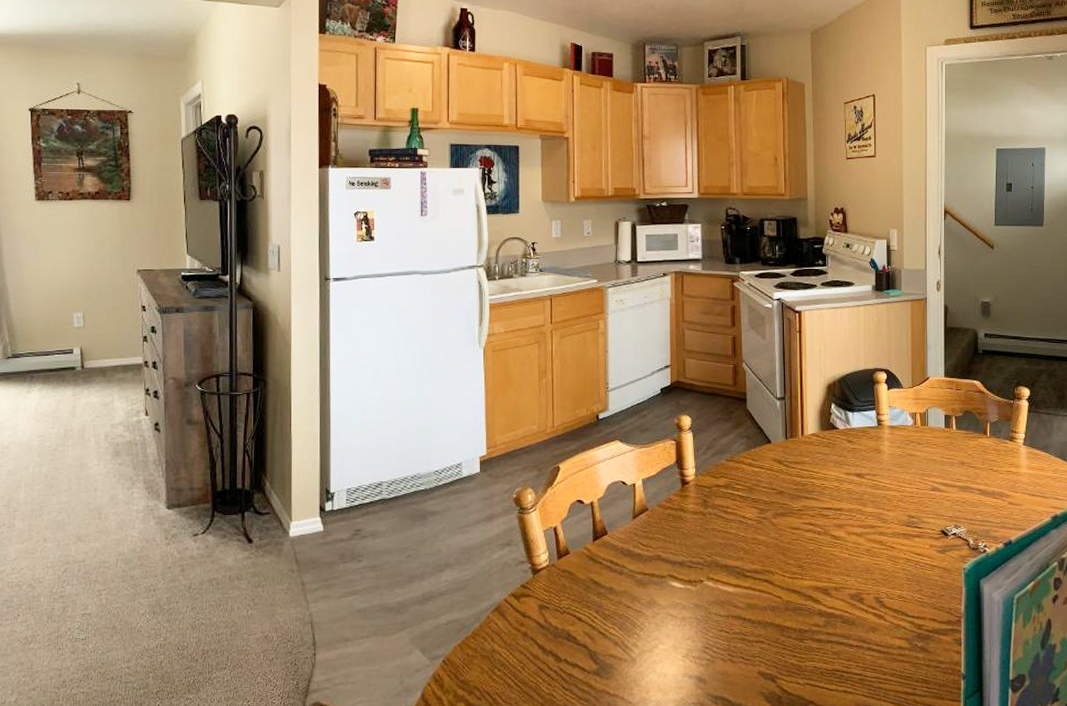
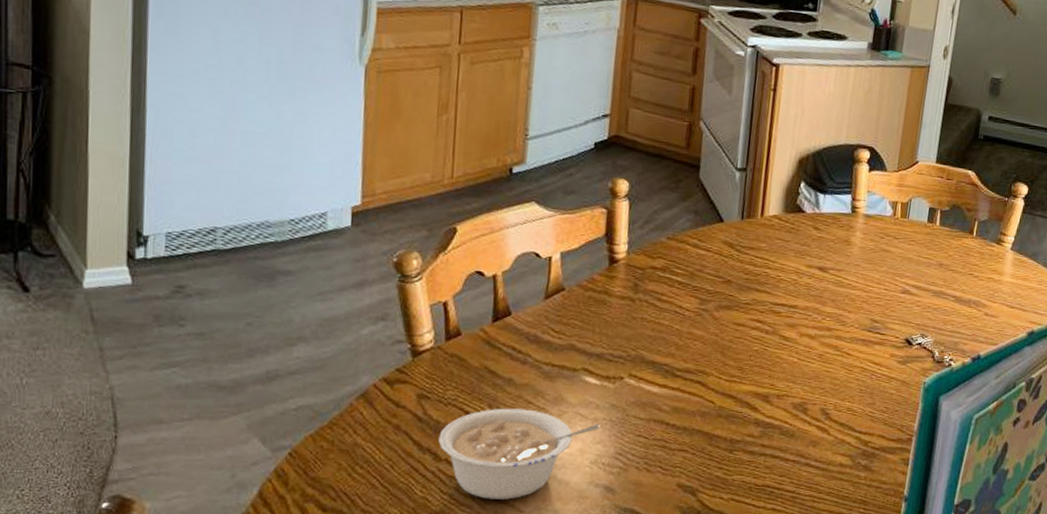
legume: none [558,613,688,693] -> present [438,408,600,500]

